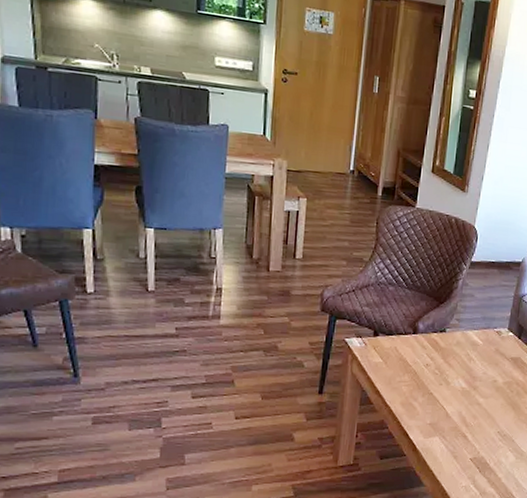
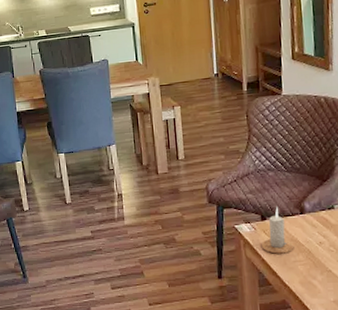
candle: none [369,324,402,373] -> present [261,207,294,254]

